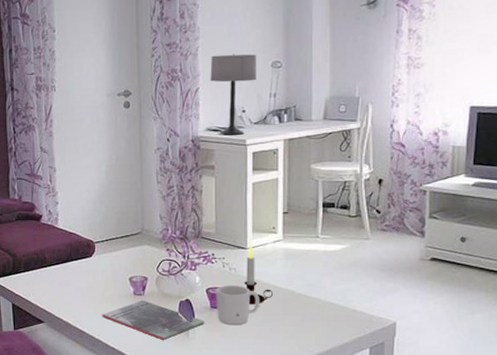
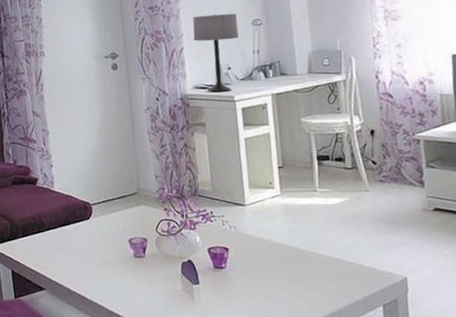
magazine: present [102,300,205,340] -> none [103,262,209,304]
mug: present [216,284,259,326] -> none [218,243,264,286]
candle: present [244,243,273,305] -> none [246,200,276,264]

